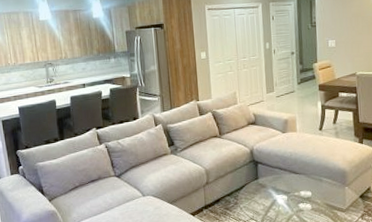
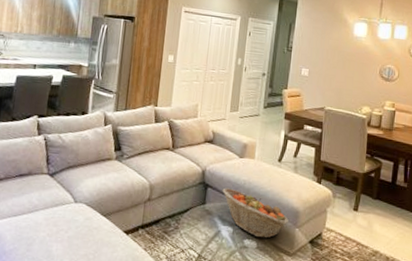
fruit basket: none [271,161,337,201] -> present [222,187,289,239]

